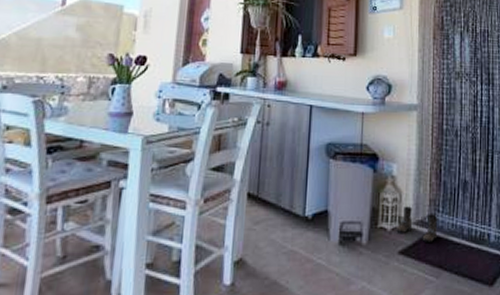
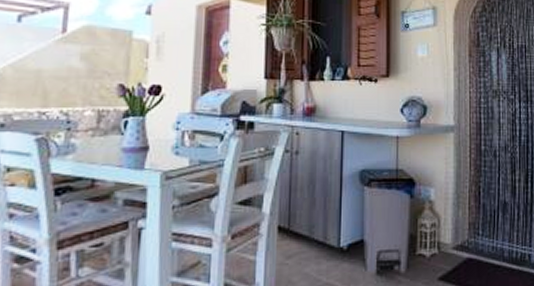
boots: present [396,206,438,242] -> none [436,231,478,267]

